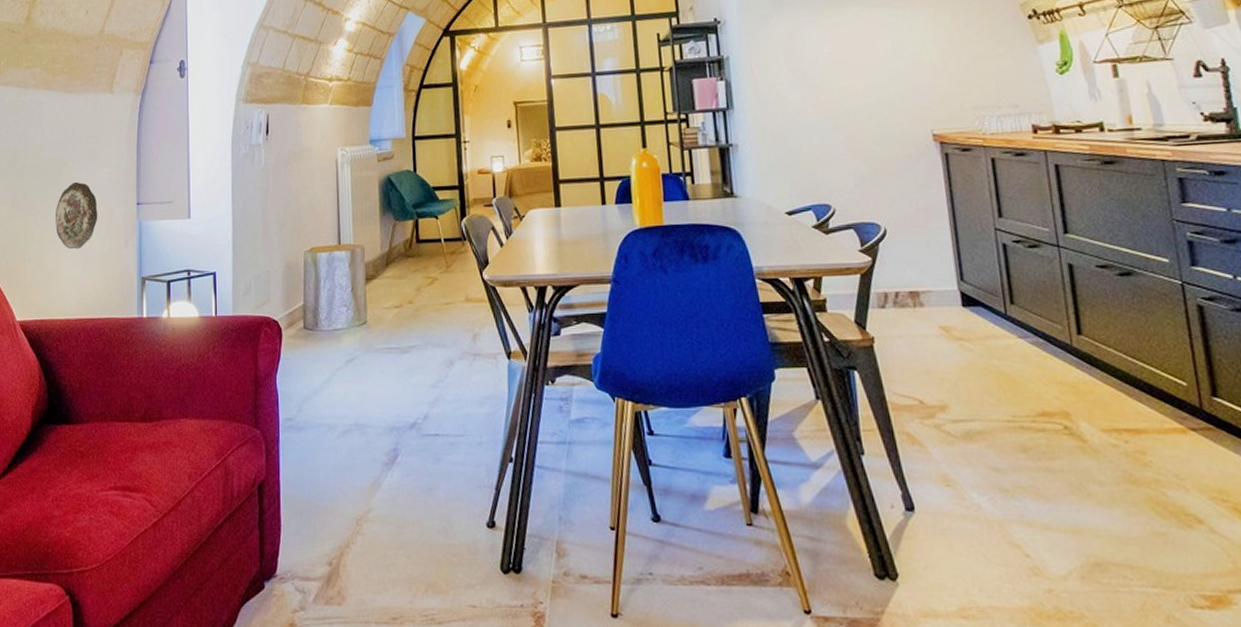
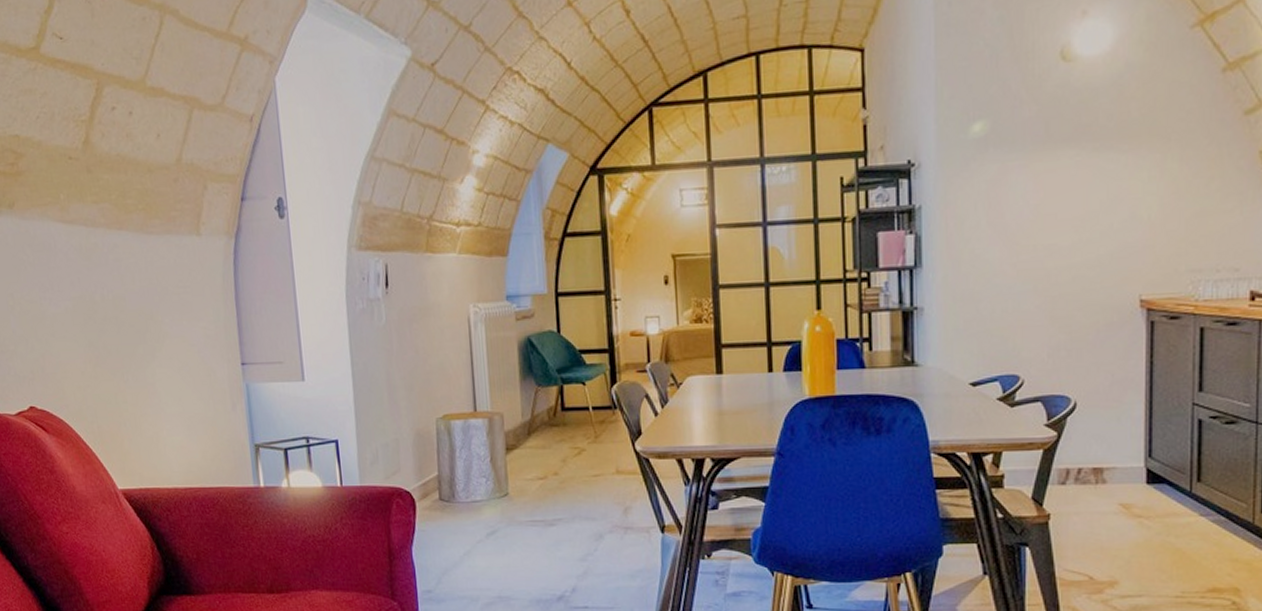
decorative plate: present [56,181,98,250] -> none [148,337,198,413]

